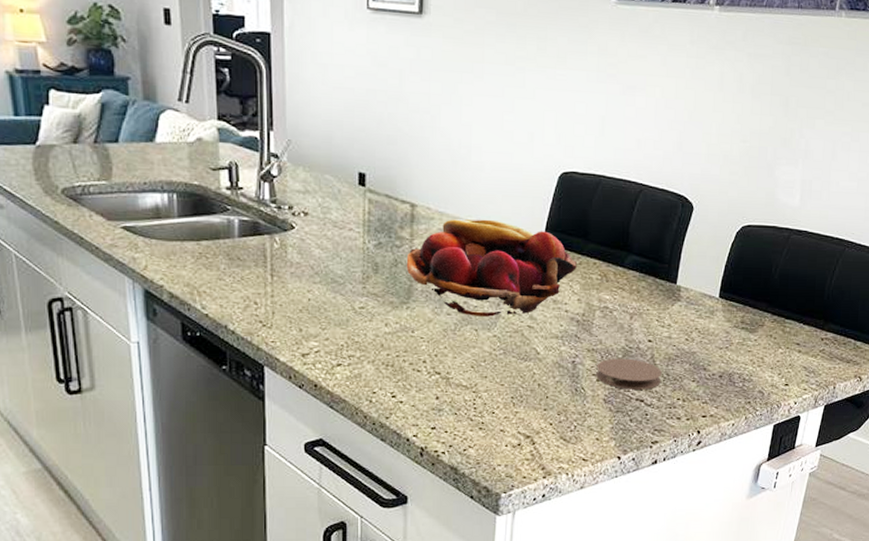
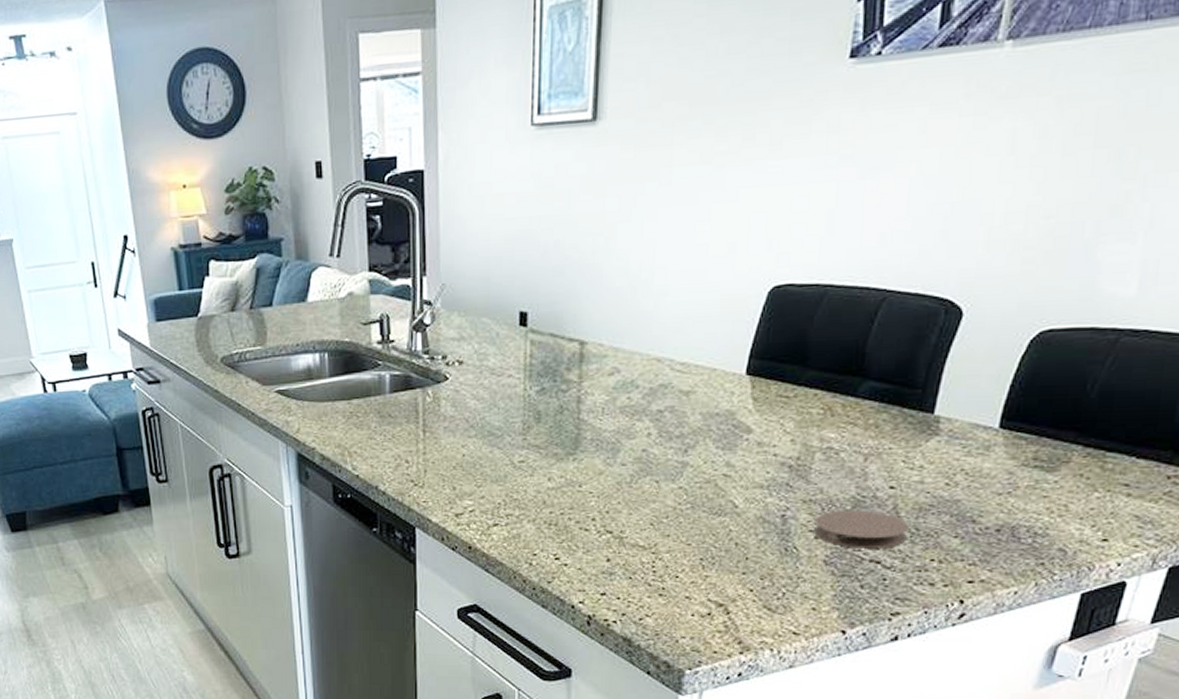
fruit basket: present [406,219,578,317] -> none [573,351,792,466]

